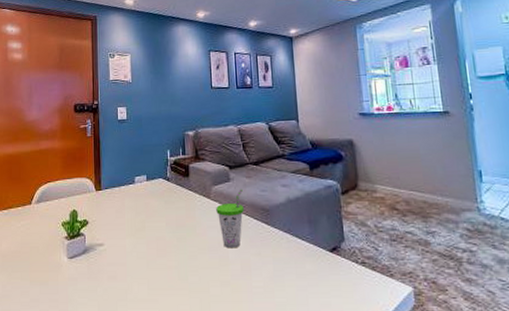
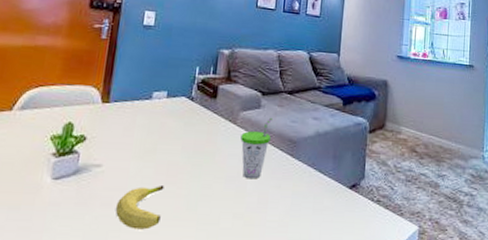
fruit: none [119,258,158,299] -> present [115,184,164,230]

